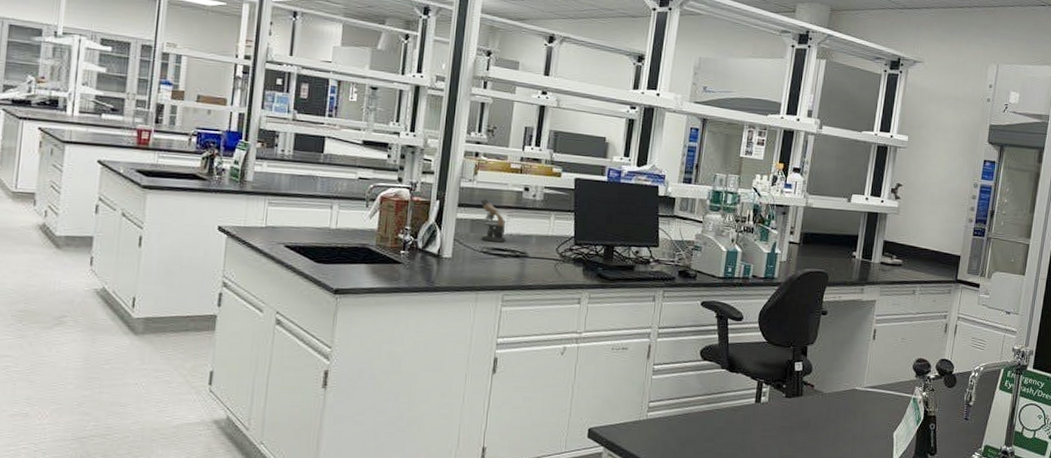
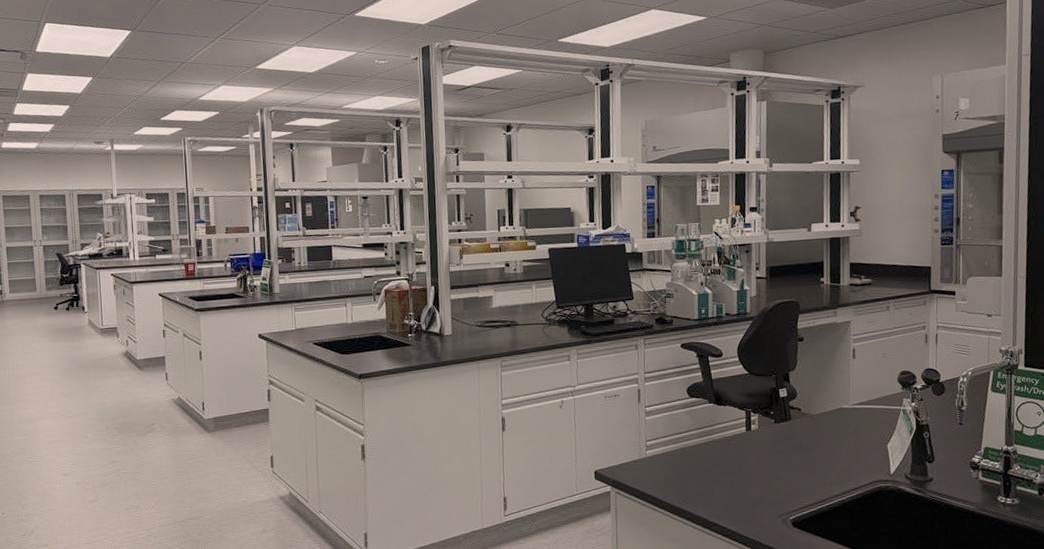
microscope: present [480,199,506,243] -> none [469,279,496,316]

